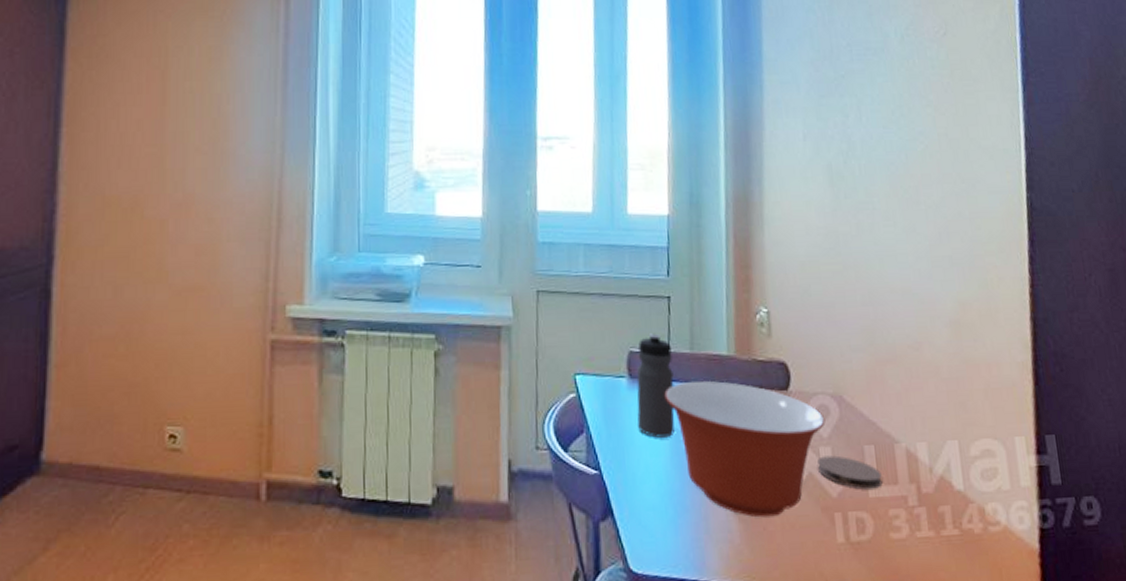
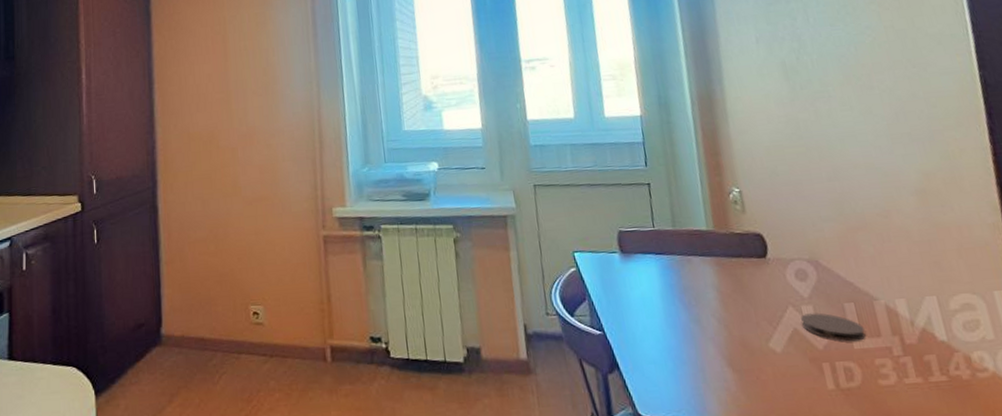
water bottle: present [636,333,675,438] -> none [626,215,666,303]
mixing bowl: present [664,381,826,518] -> none [653,252,805,368]

